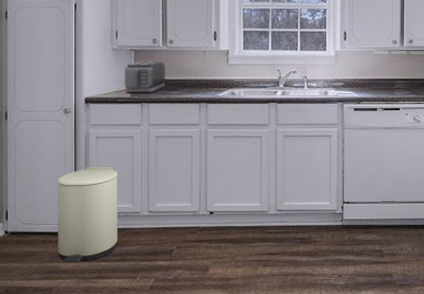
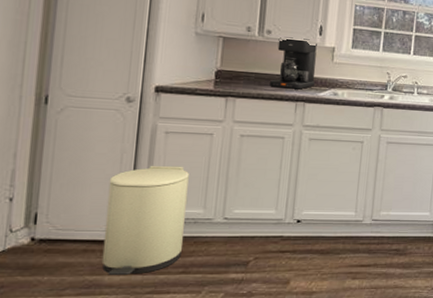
toaster: present [124,61,165,94] -> none [207,50,259,87]
coffee maker: none [176,45,214,92] -> present [270,37,317,90]

